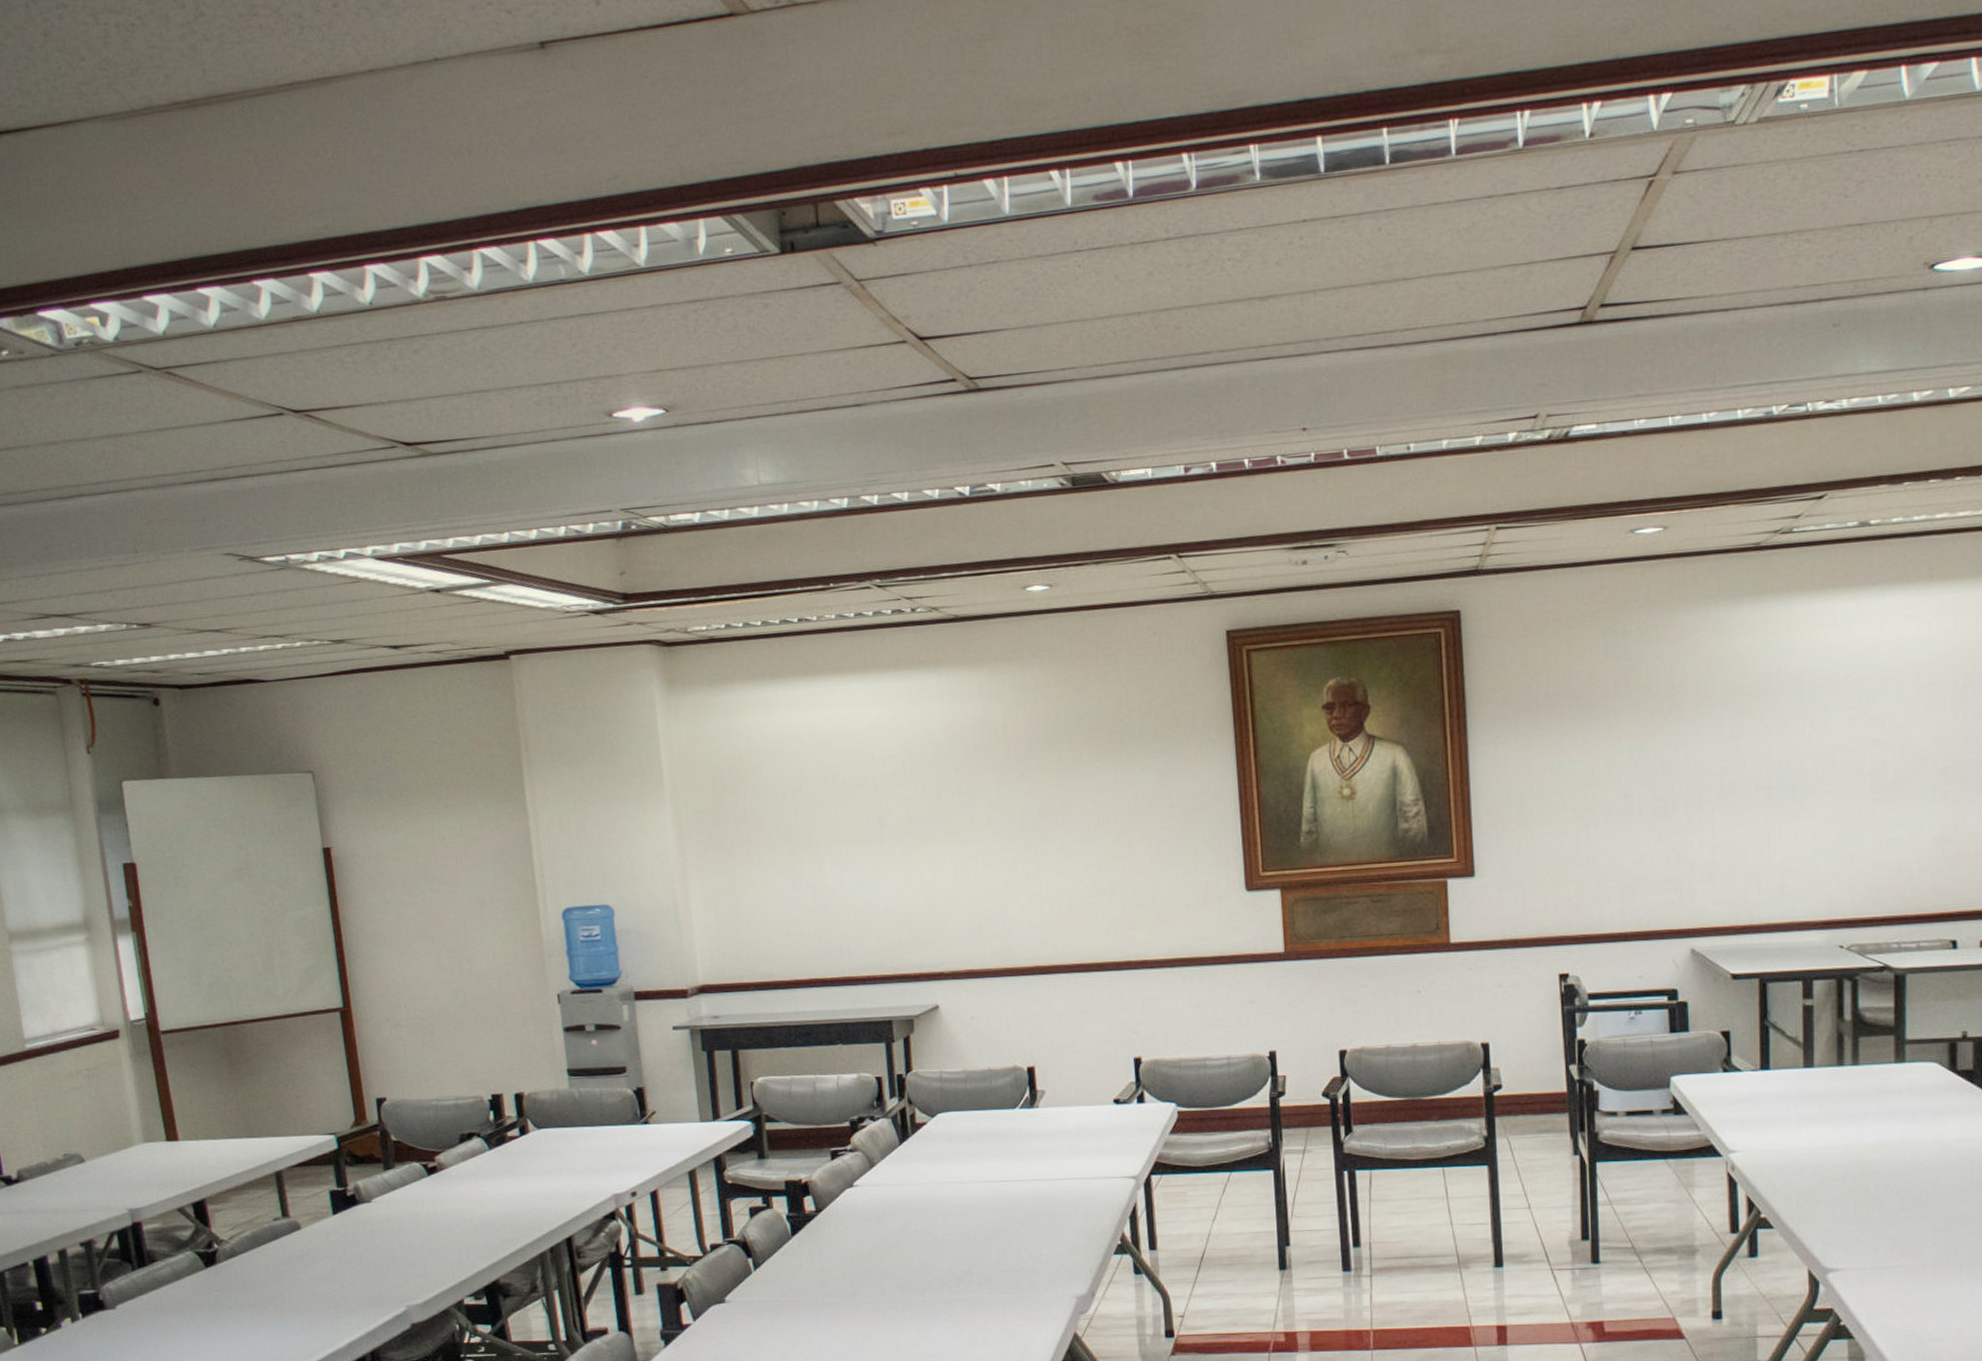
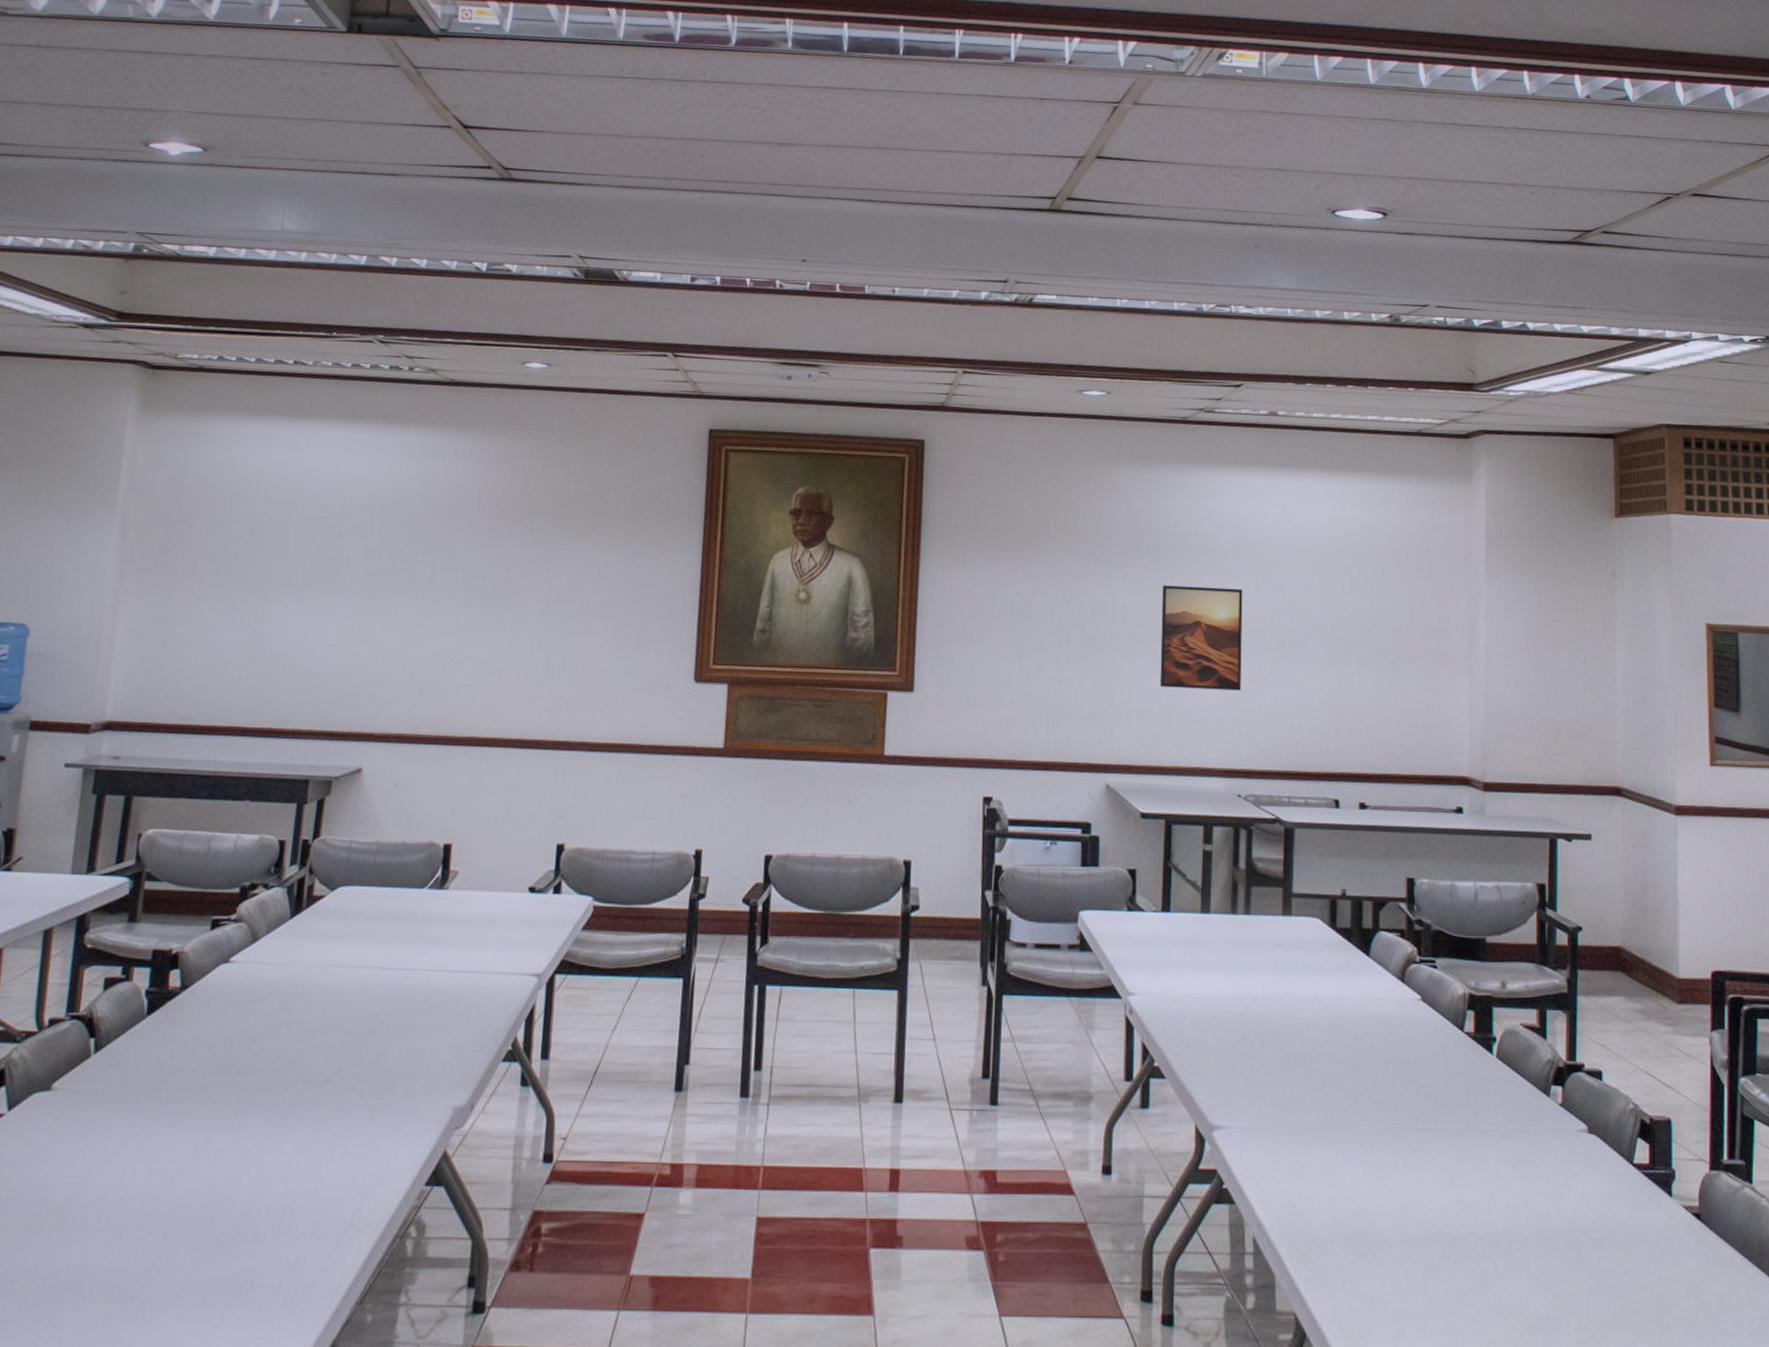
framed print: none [1742,727,1838,843] -> present [1159,585,1243,691]

